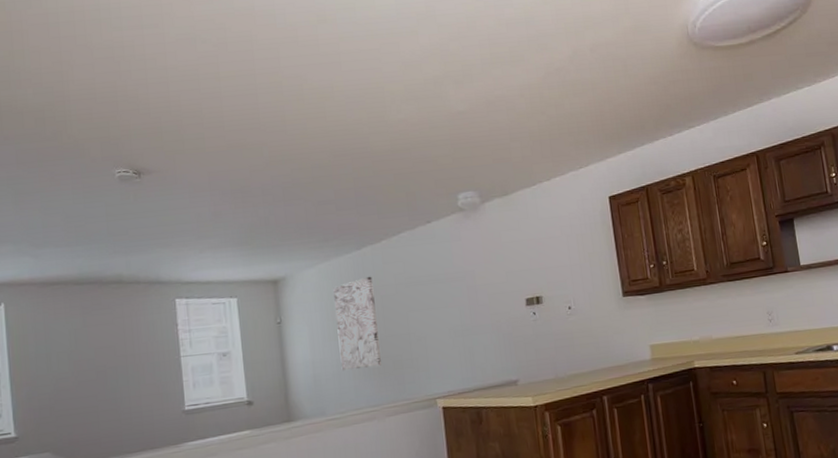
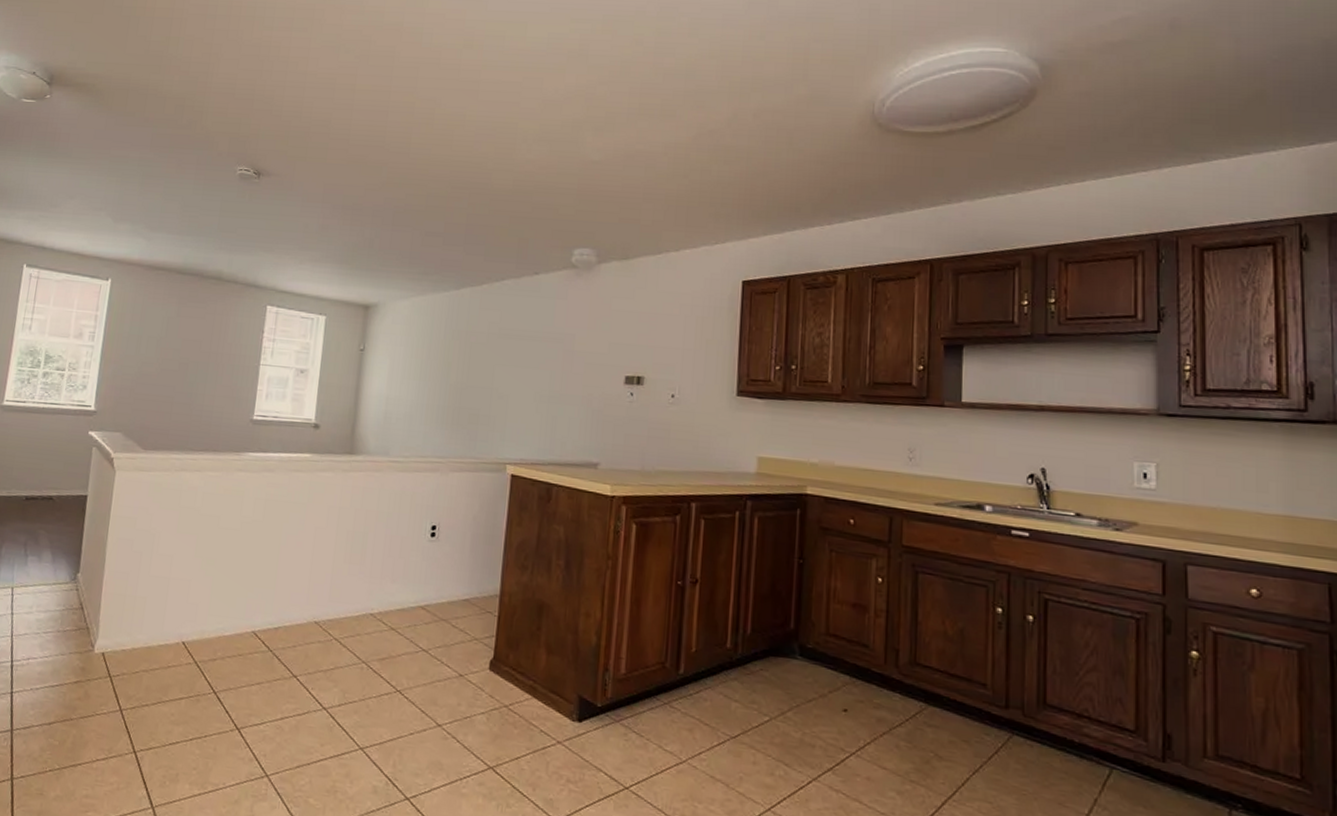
wall art: present [333,276,382,371] -> none [414,319,465,416]

